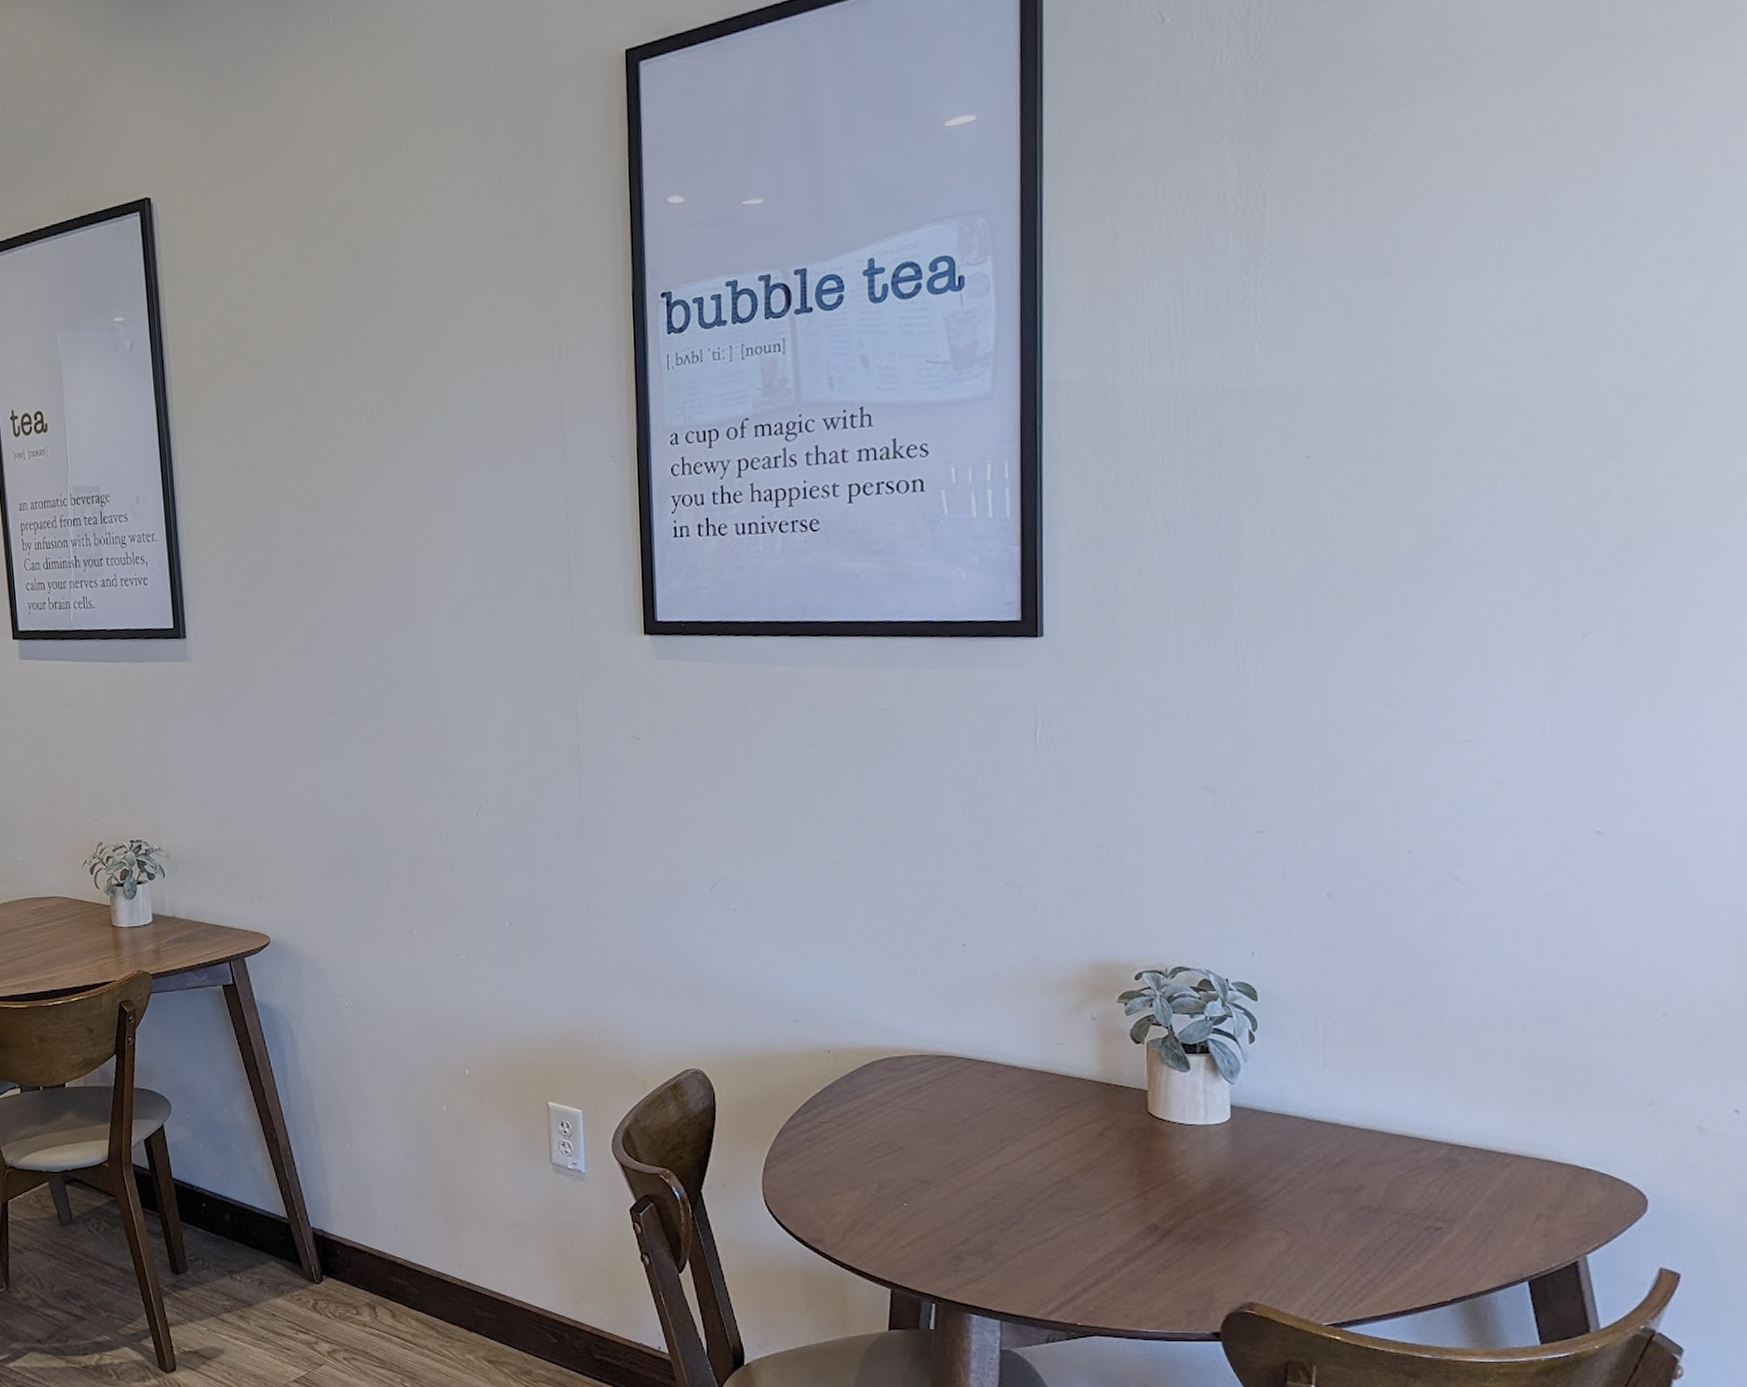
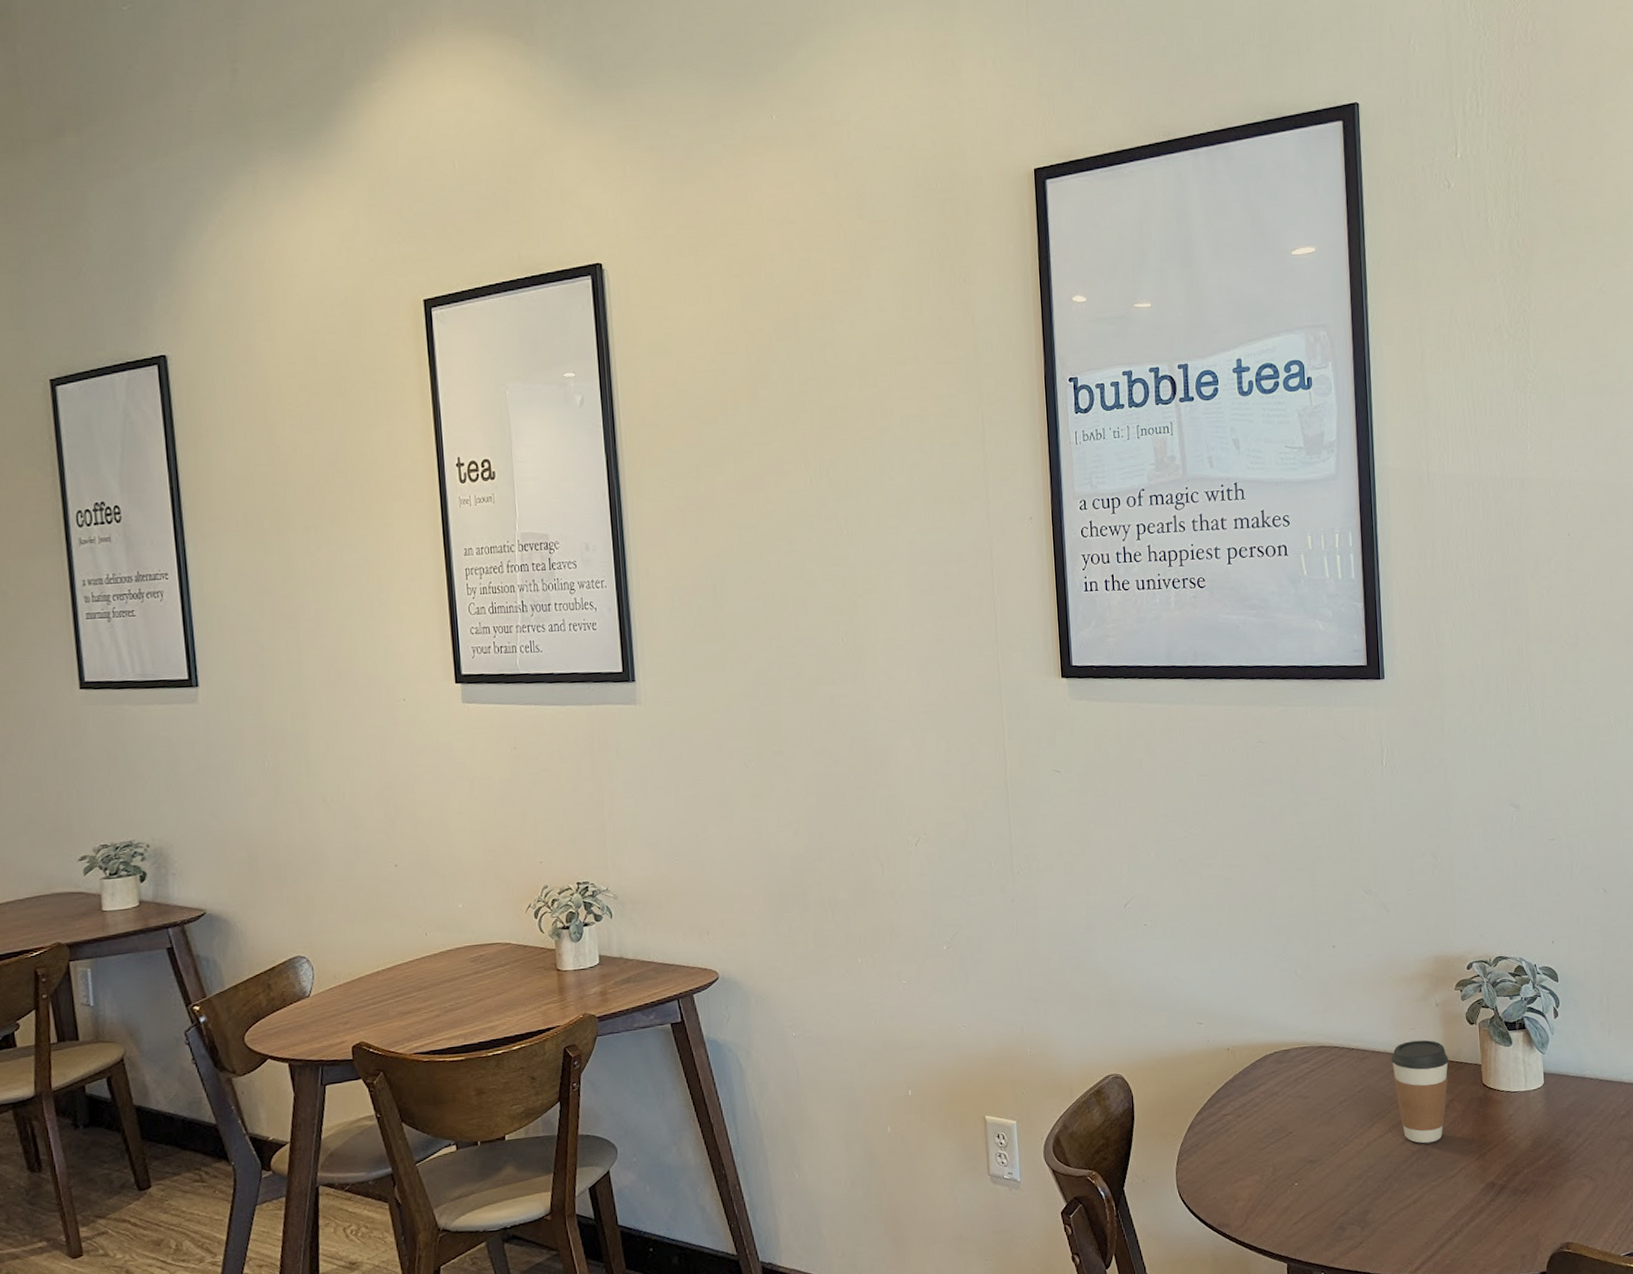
coffee cup: none [1030,1057,1104,1174] -> present [1390,1040,1449,1144]

